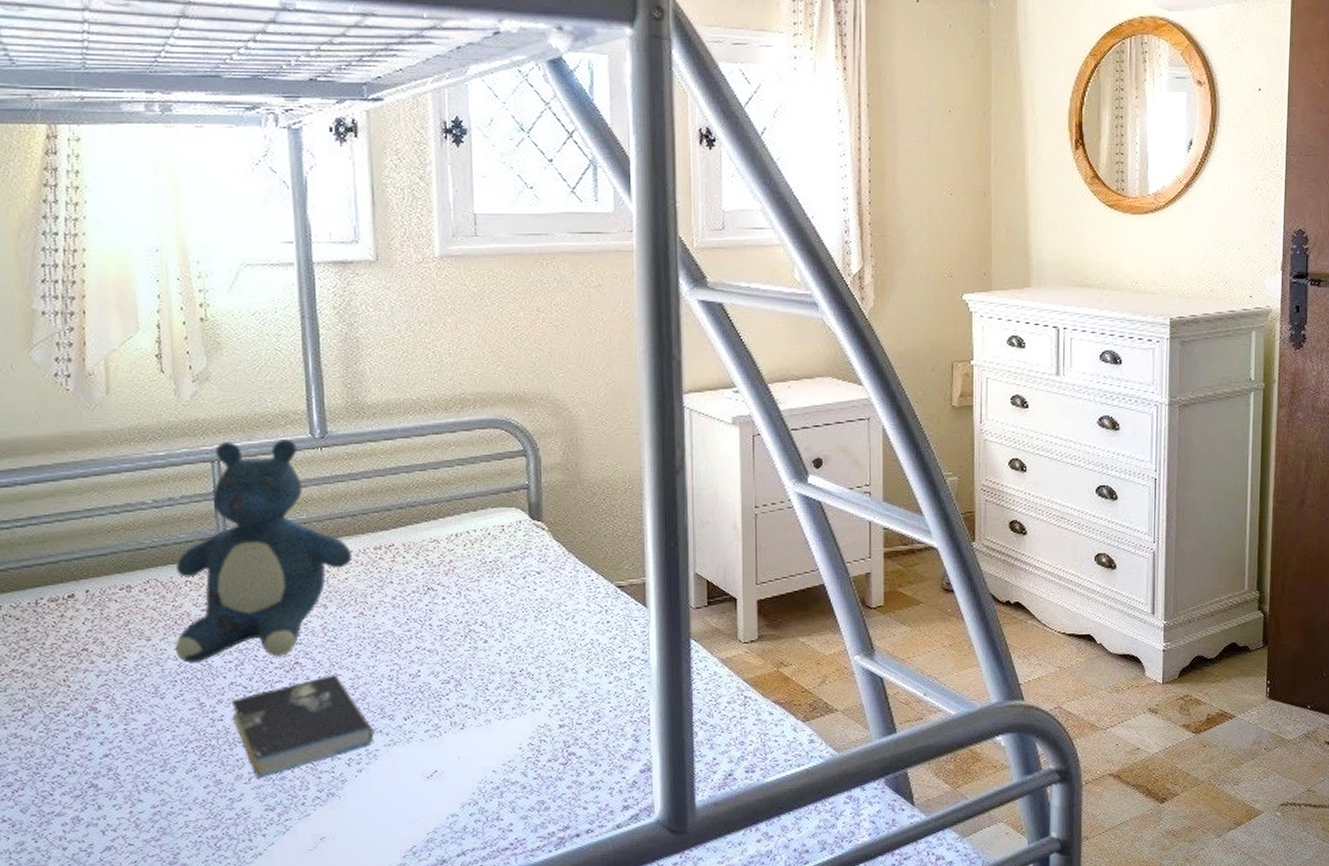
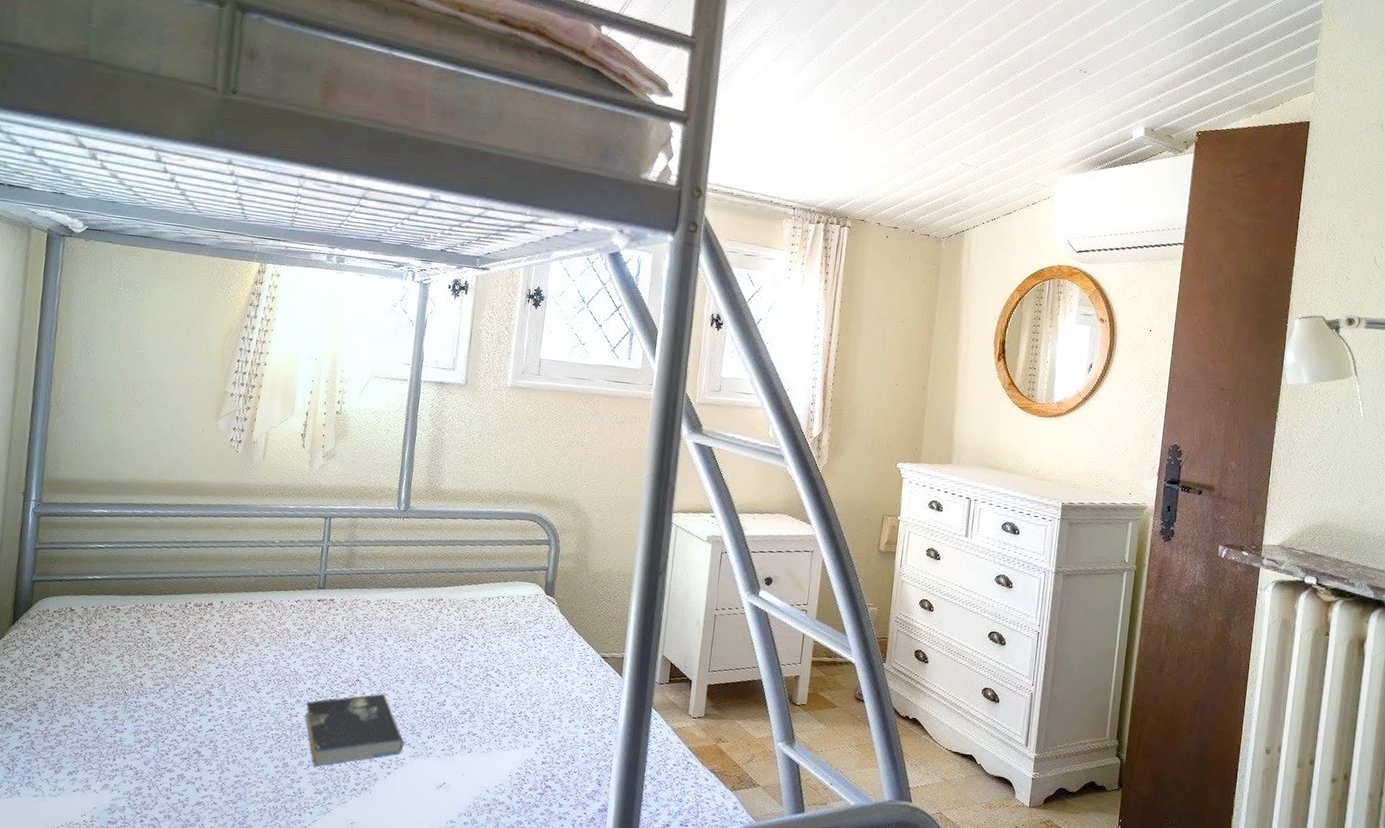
teddy bear: present [175,439,353,663] -> none [274,504,412,673]

